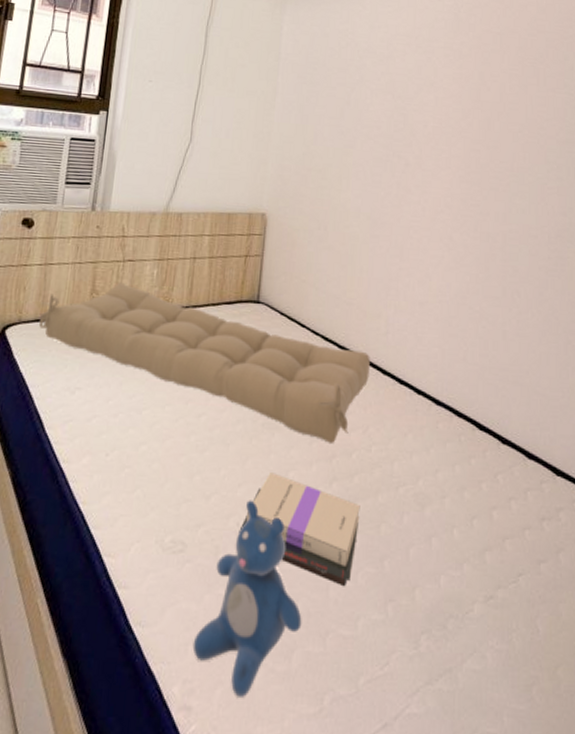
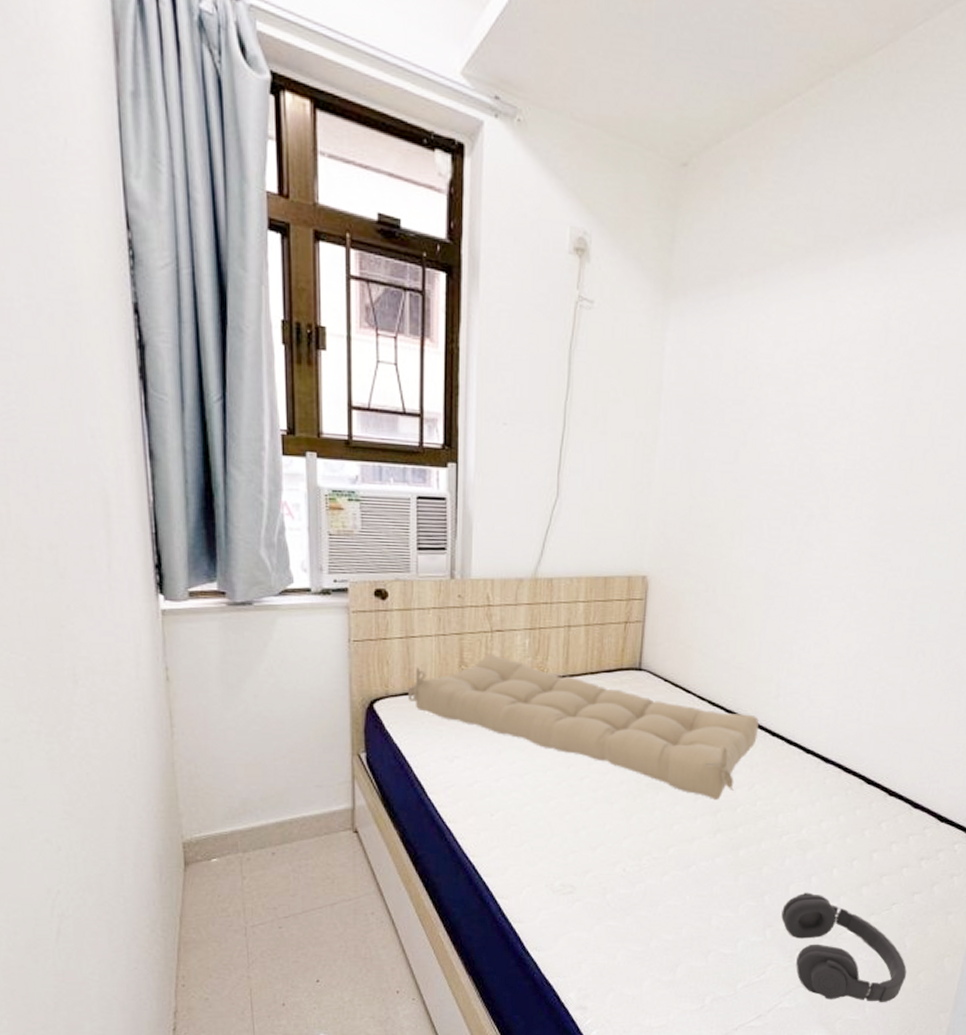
stuffed animal: present [192,500,302,697] -> none [585,850,686,999]
books: present [239,473,360,587] -> none [625,826,744,917]
headphones: none [403,557,543,710] -> present [781,892,907,1003]

